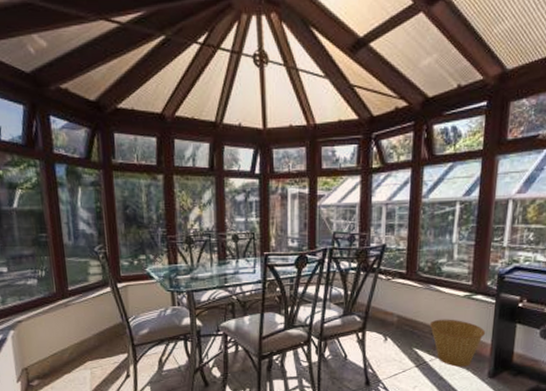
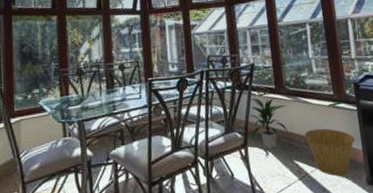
indoor plant: none [370,282,416,336] -> present [249,98,287,150]

